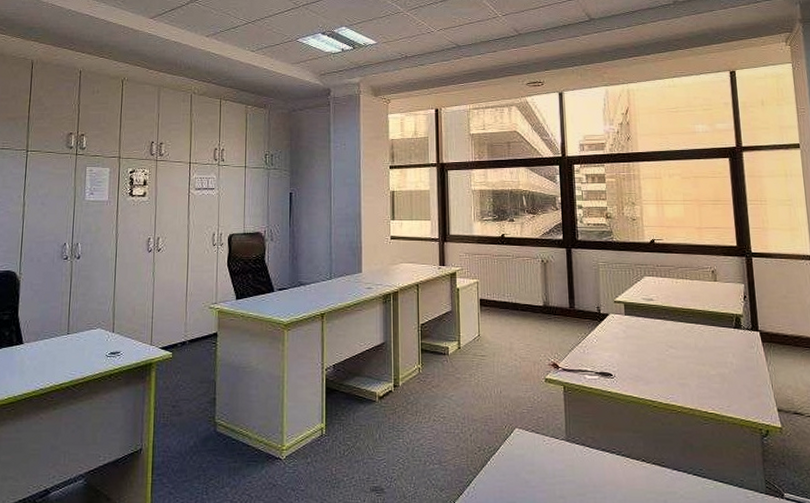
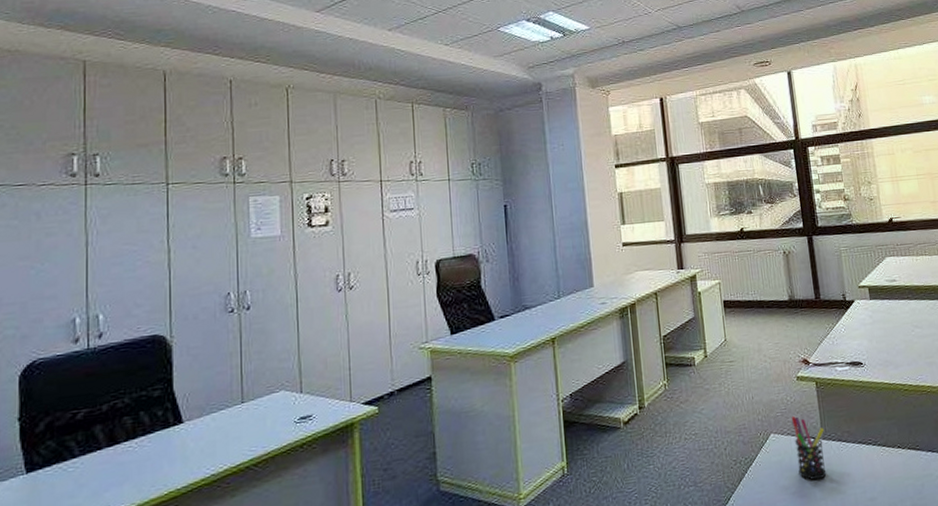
pen holder: none [536,414,568,479] -> present [791,415,827,481]

